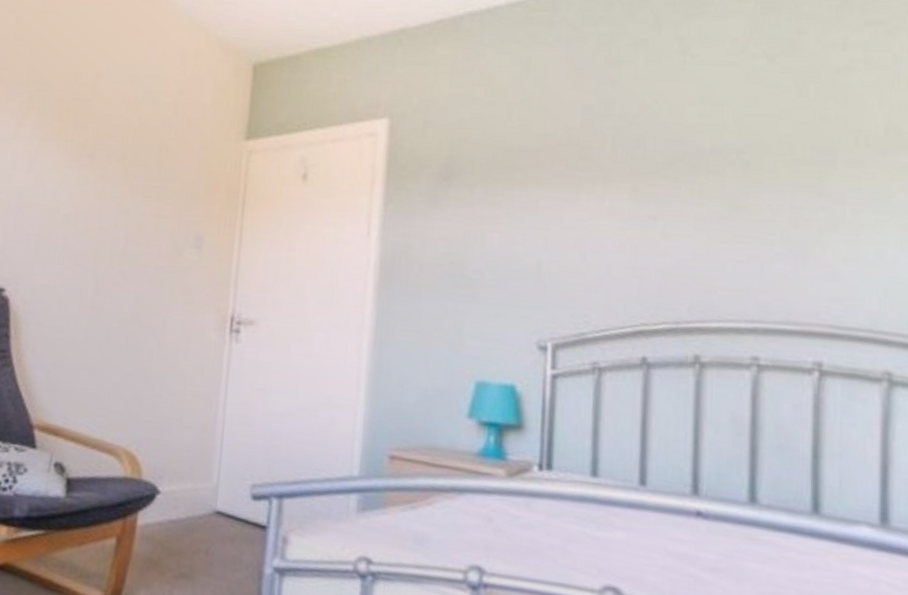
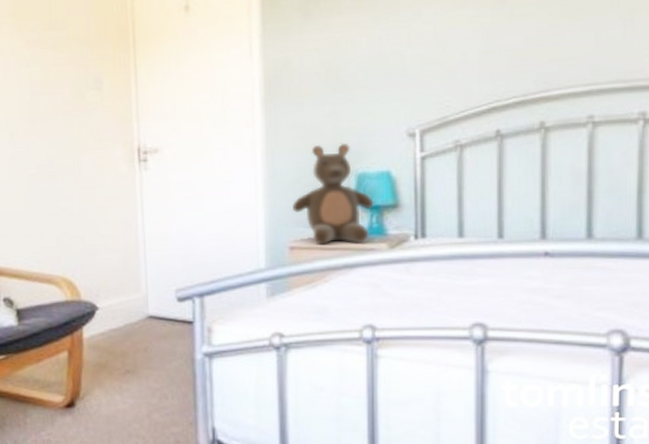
stuffed bear: none [397,343,495,464] -> present [292,143,375,244]

